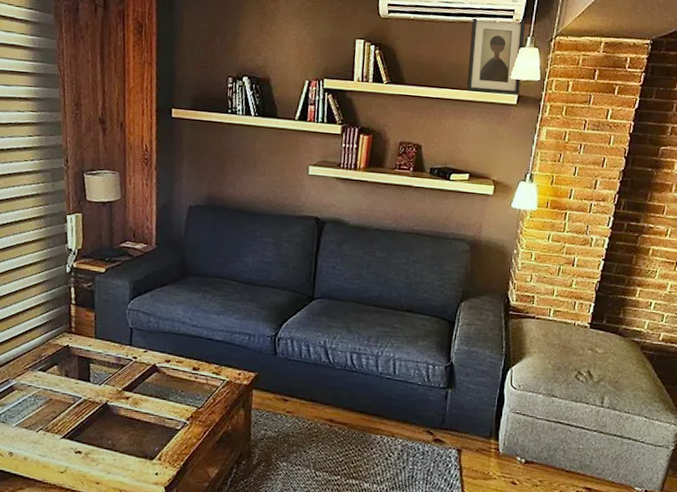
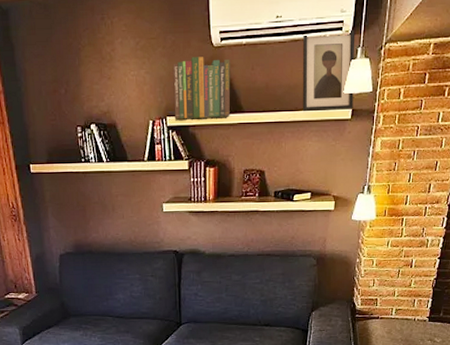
books: none [332,25,396,89] -> present [173,57,231,121]

